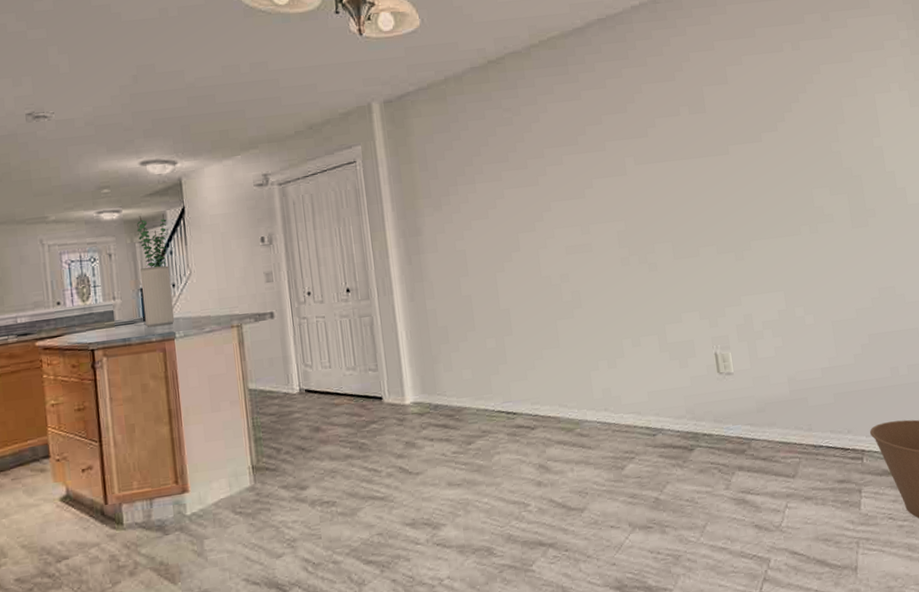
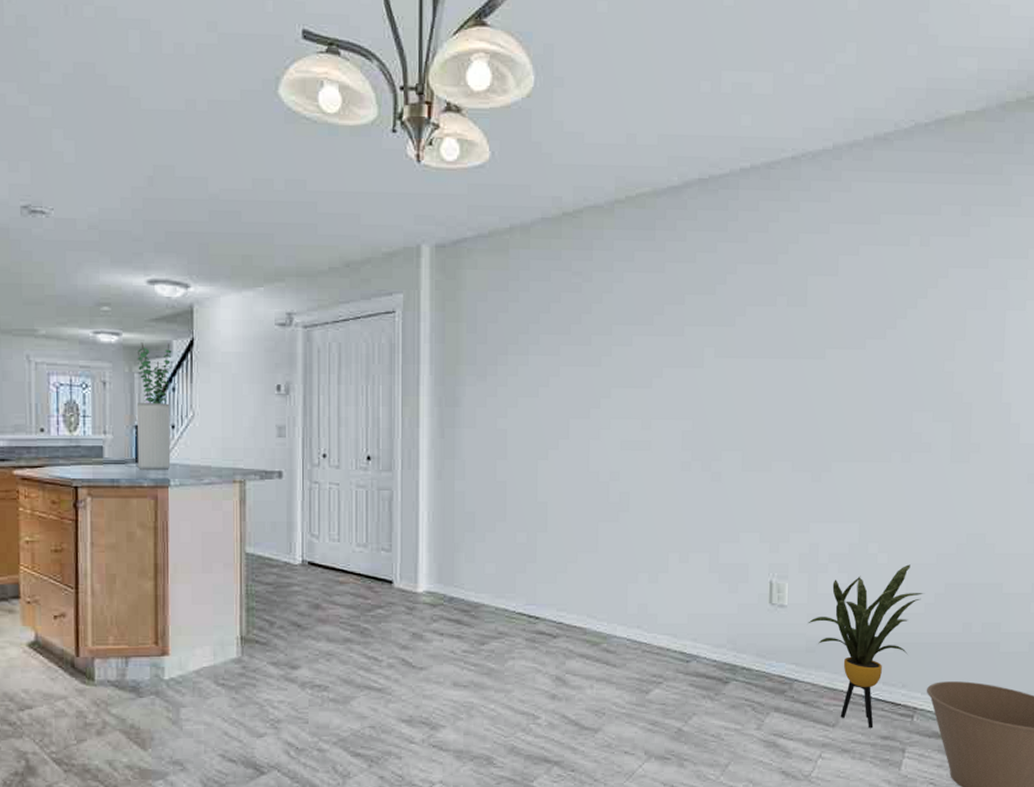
house plant: none [754,322,852,475] -> present [808,564,925,729]

